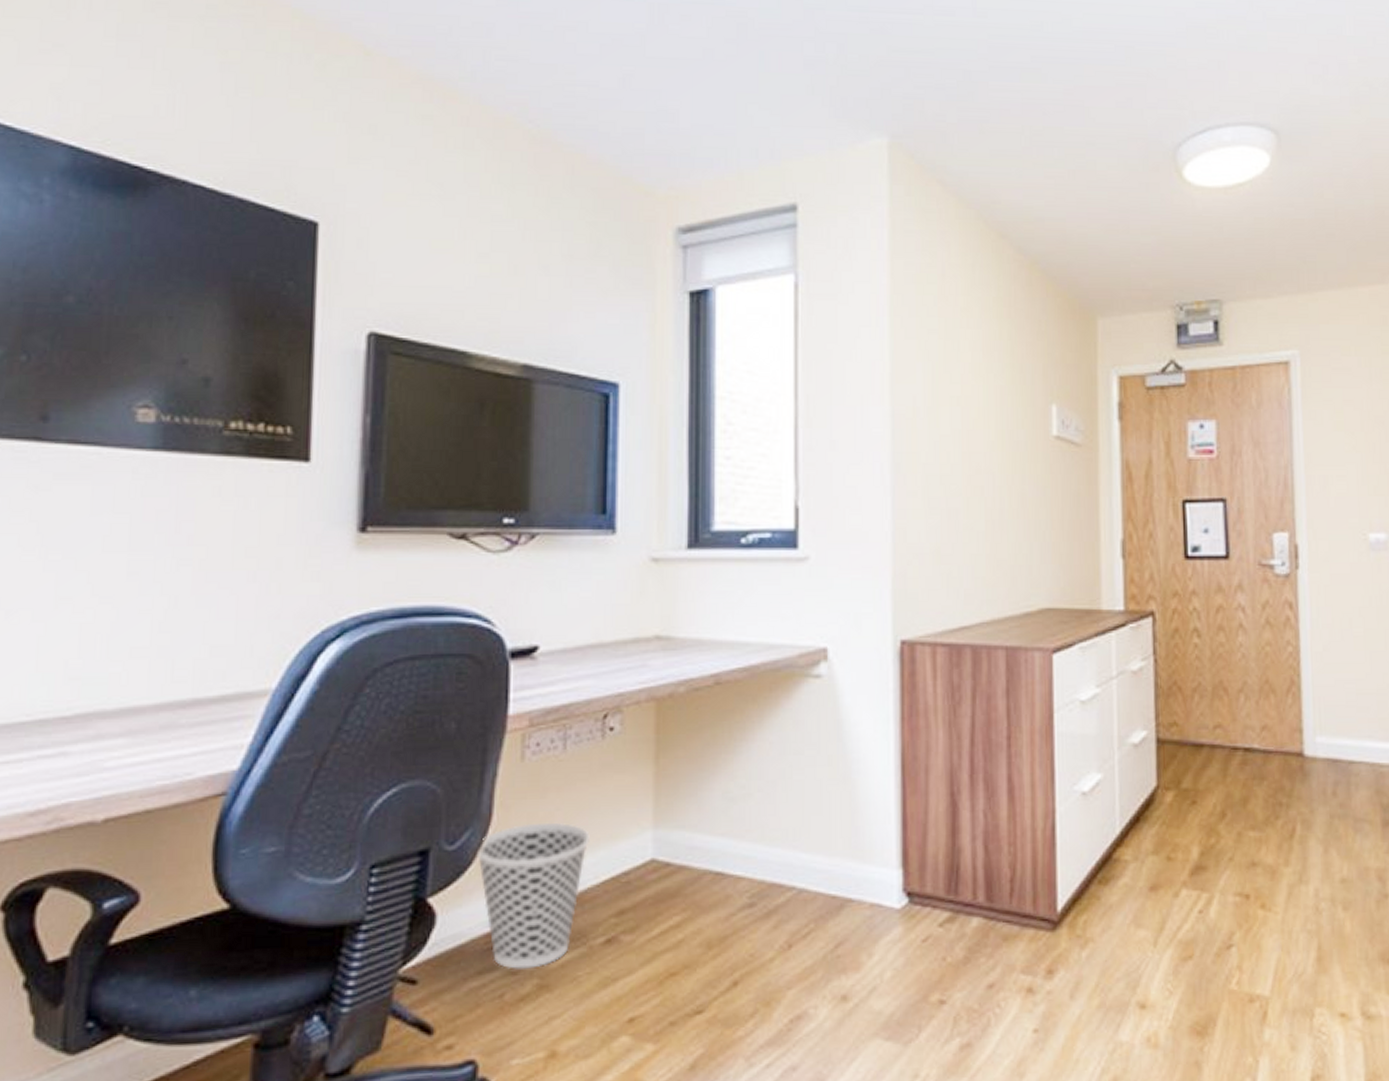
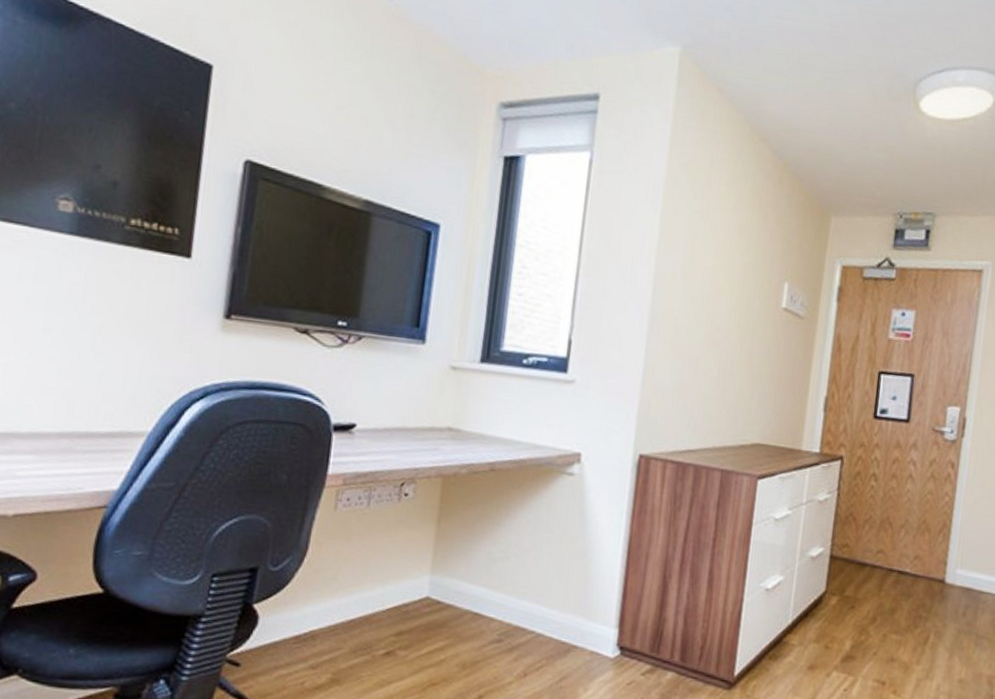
wastebasket: present [476,822,590,969] -> none [293,558,381,666]

